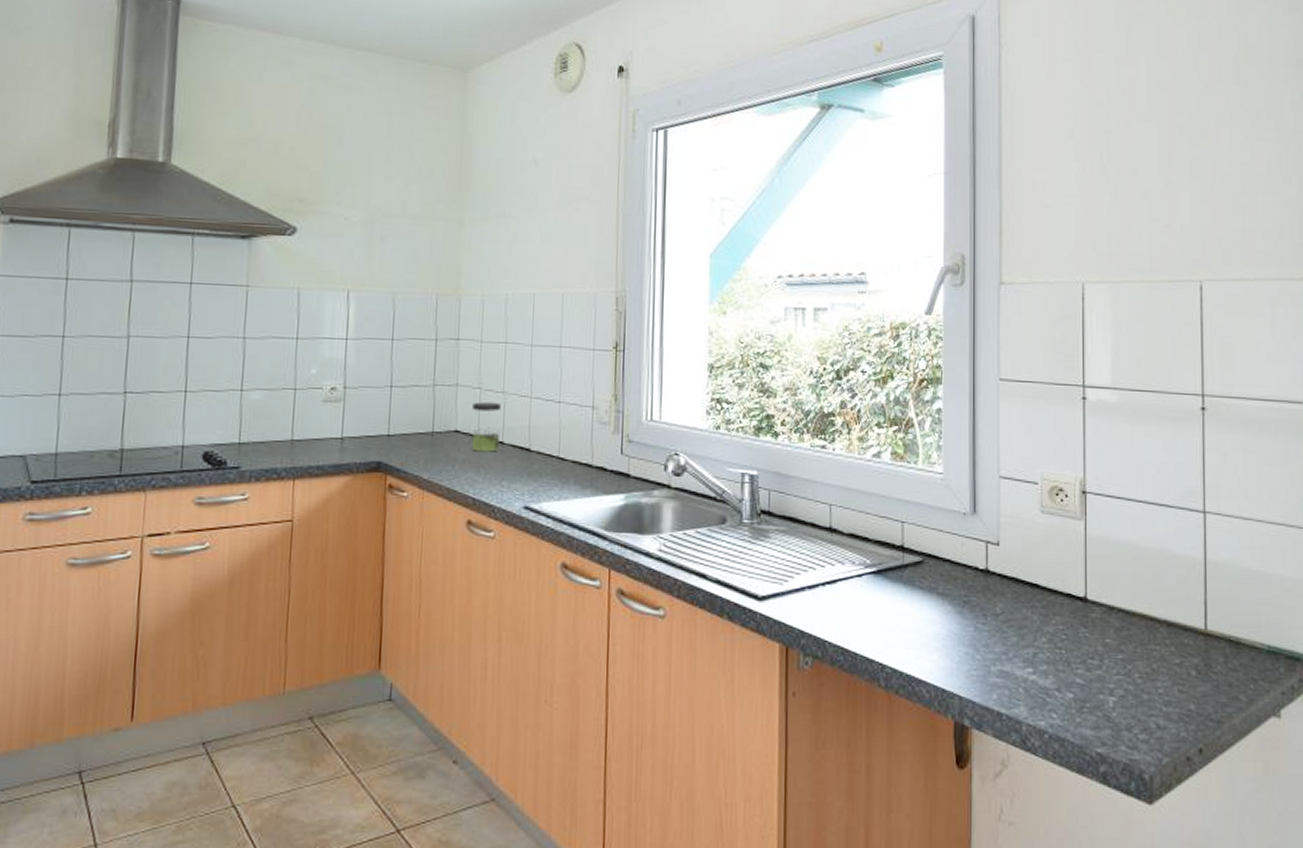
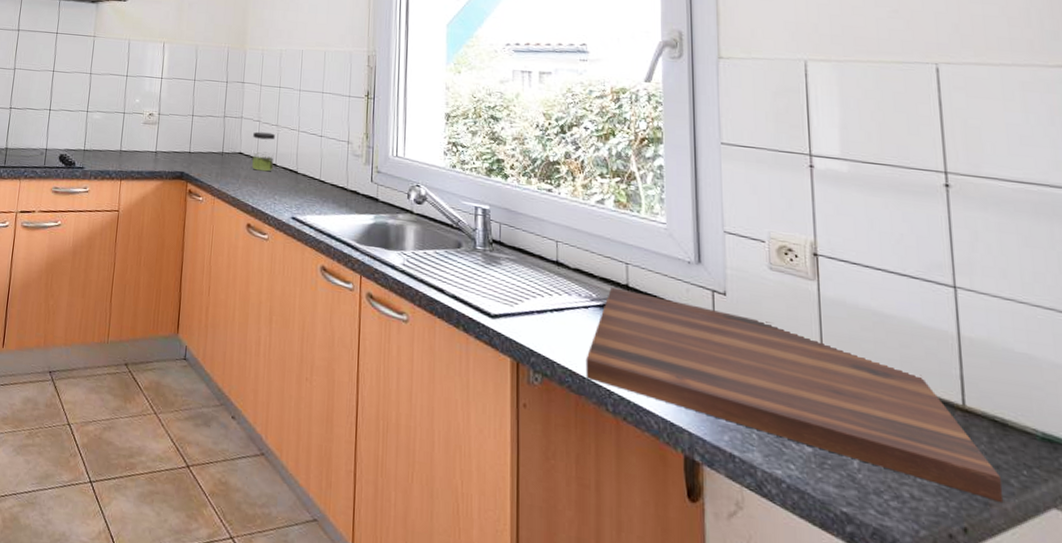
cutting board: none [858,550,1233,720] -> present [586,287,1004,504]

